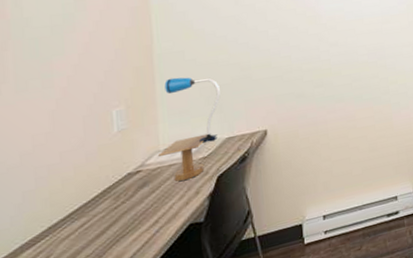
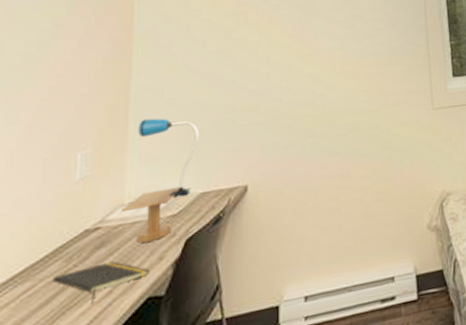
notepad: none [104,197,188,232] -> present [52,261,149,304]

